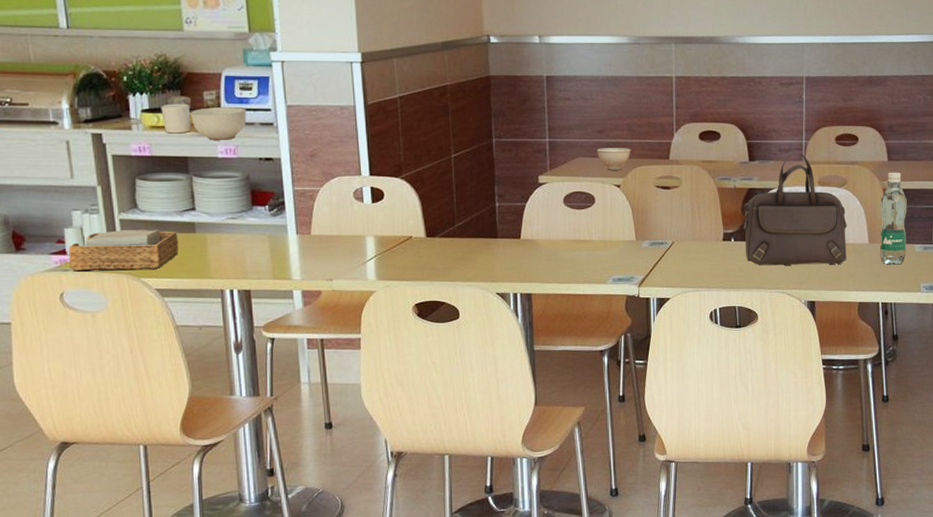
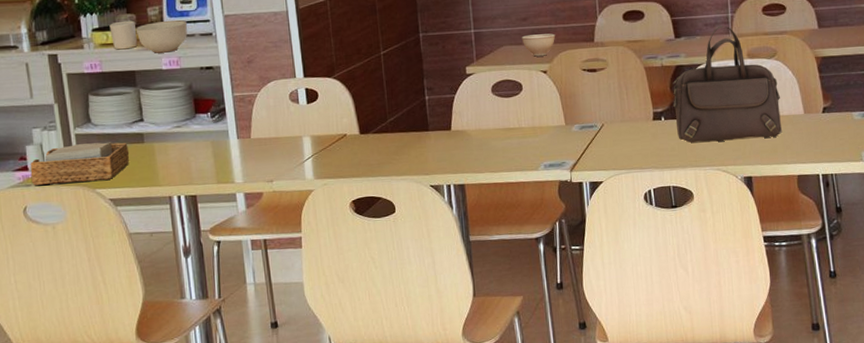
bottle: present [879,172,907,265] -> none [813,39,844,135]

